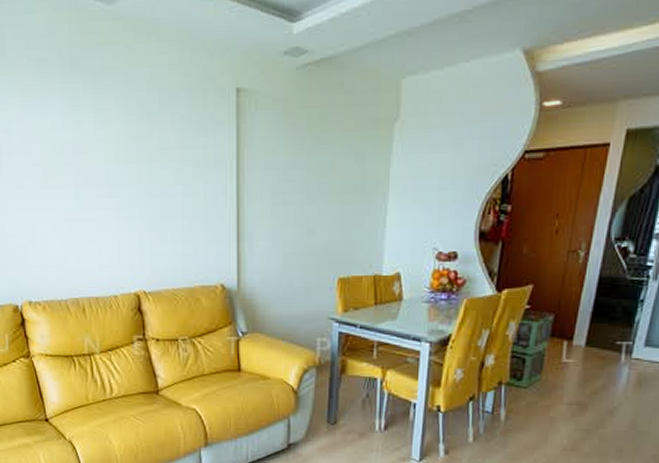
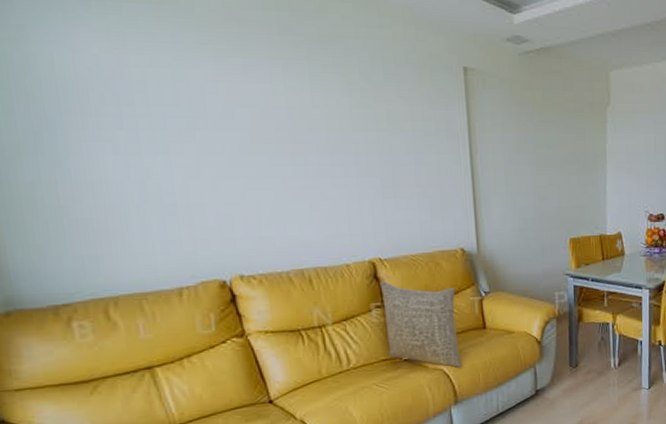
pillow: none [143,314,215,409] -> present [379,281,463,368]

